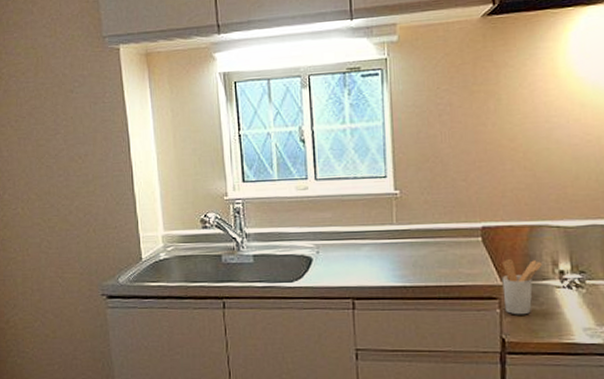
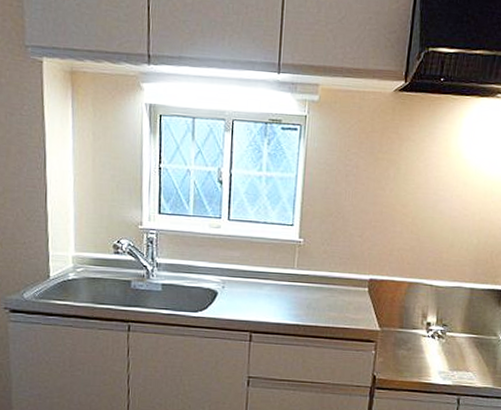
utensil holder: present [502,258,542,315] -> none [379,308,414,357]

